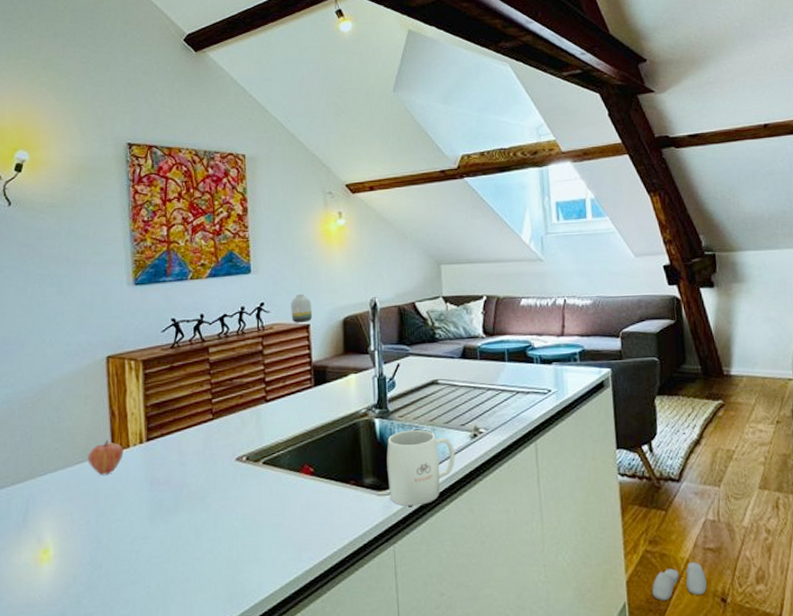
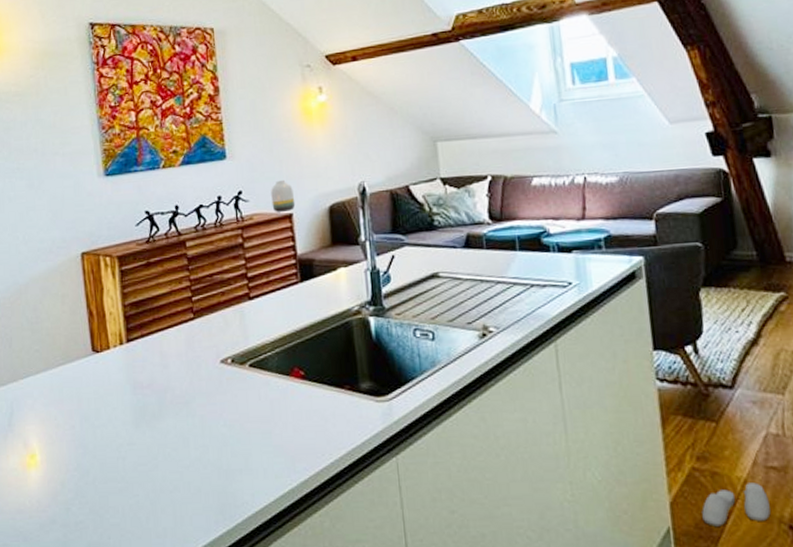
fruit: present [87,440,124,475] -> none [68,341,104,378]
mug: present [386,429,455,506] -> none [383,328,462,414]

